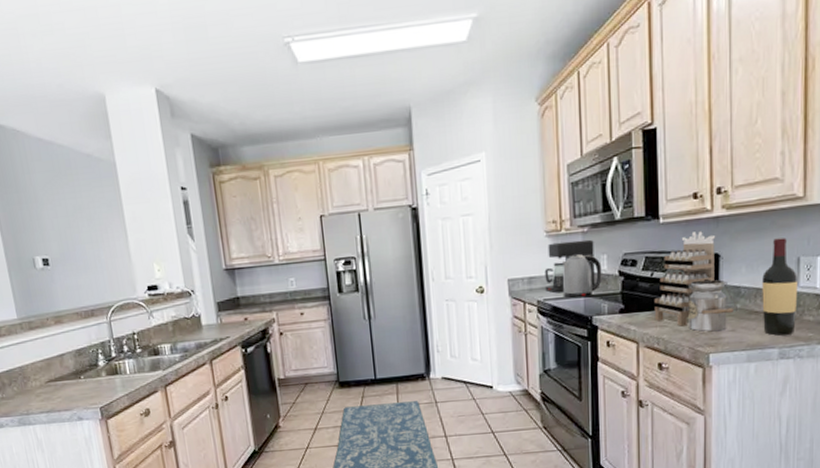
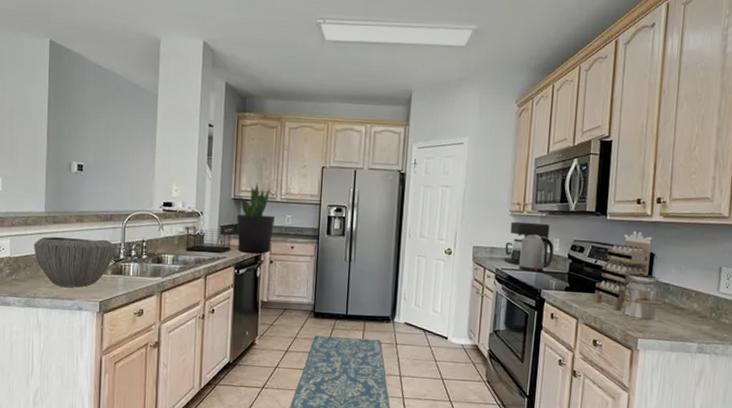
bowl: none [14,338,106,399] -> present [34,236,117,288]
dish rack: none [176,302,233,337] -> present [184,226,234,253]
planter: none [232,245,279,329] -> present [236,182,276,254]
wine bottle: present [762,237,797,336] -> none [686,248,719,333]

